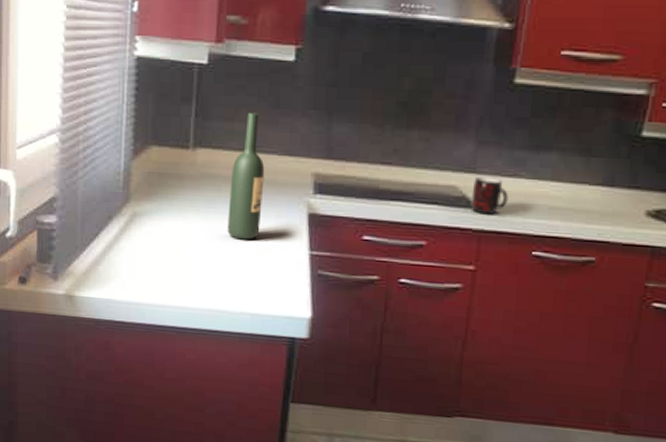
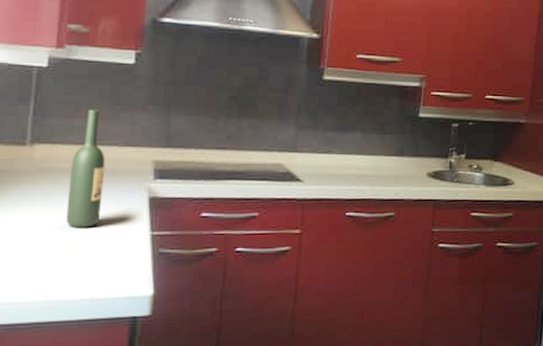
mug: present [471,177,509,215] -> none [294,155,324,186]

